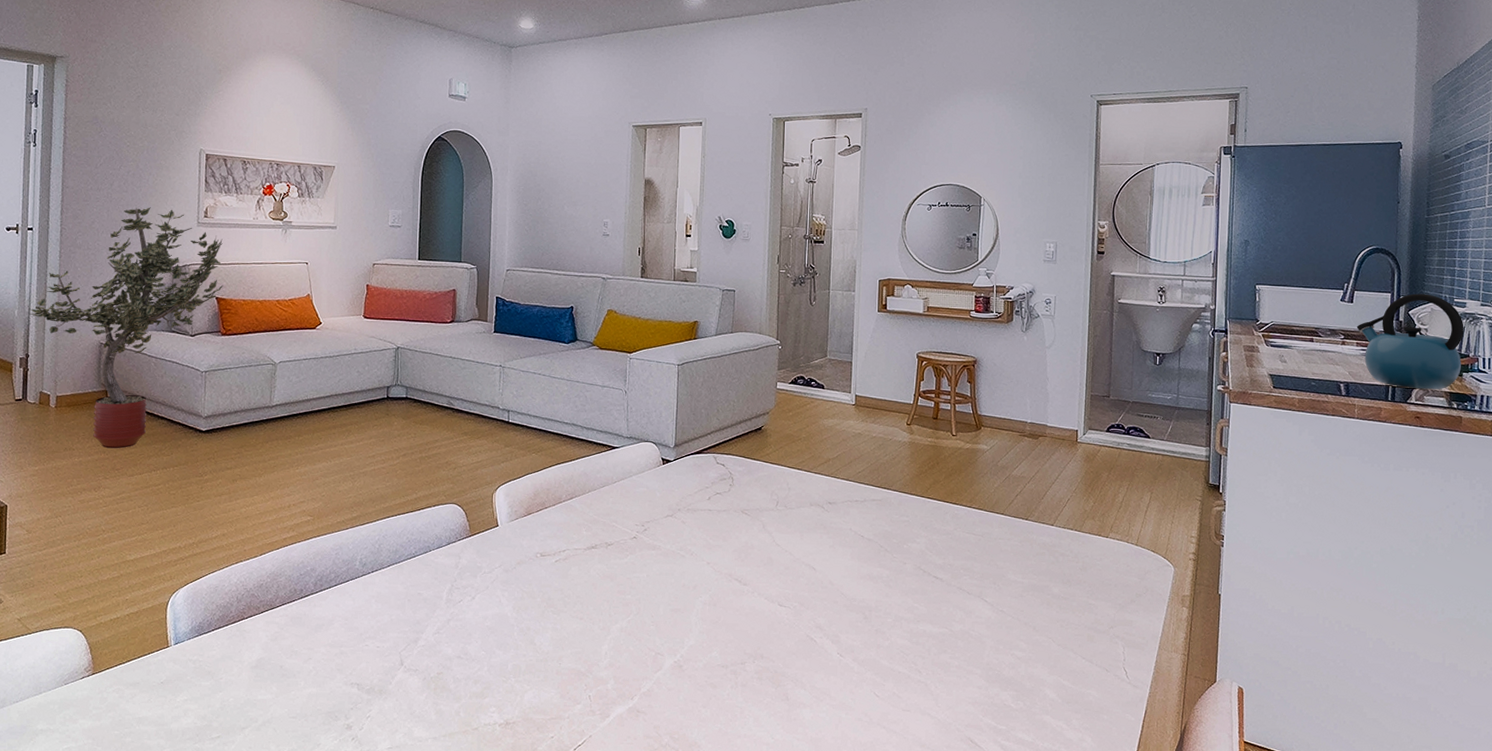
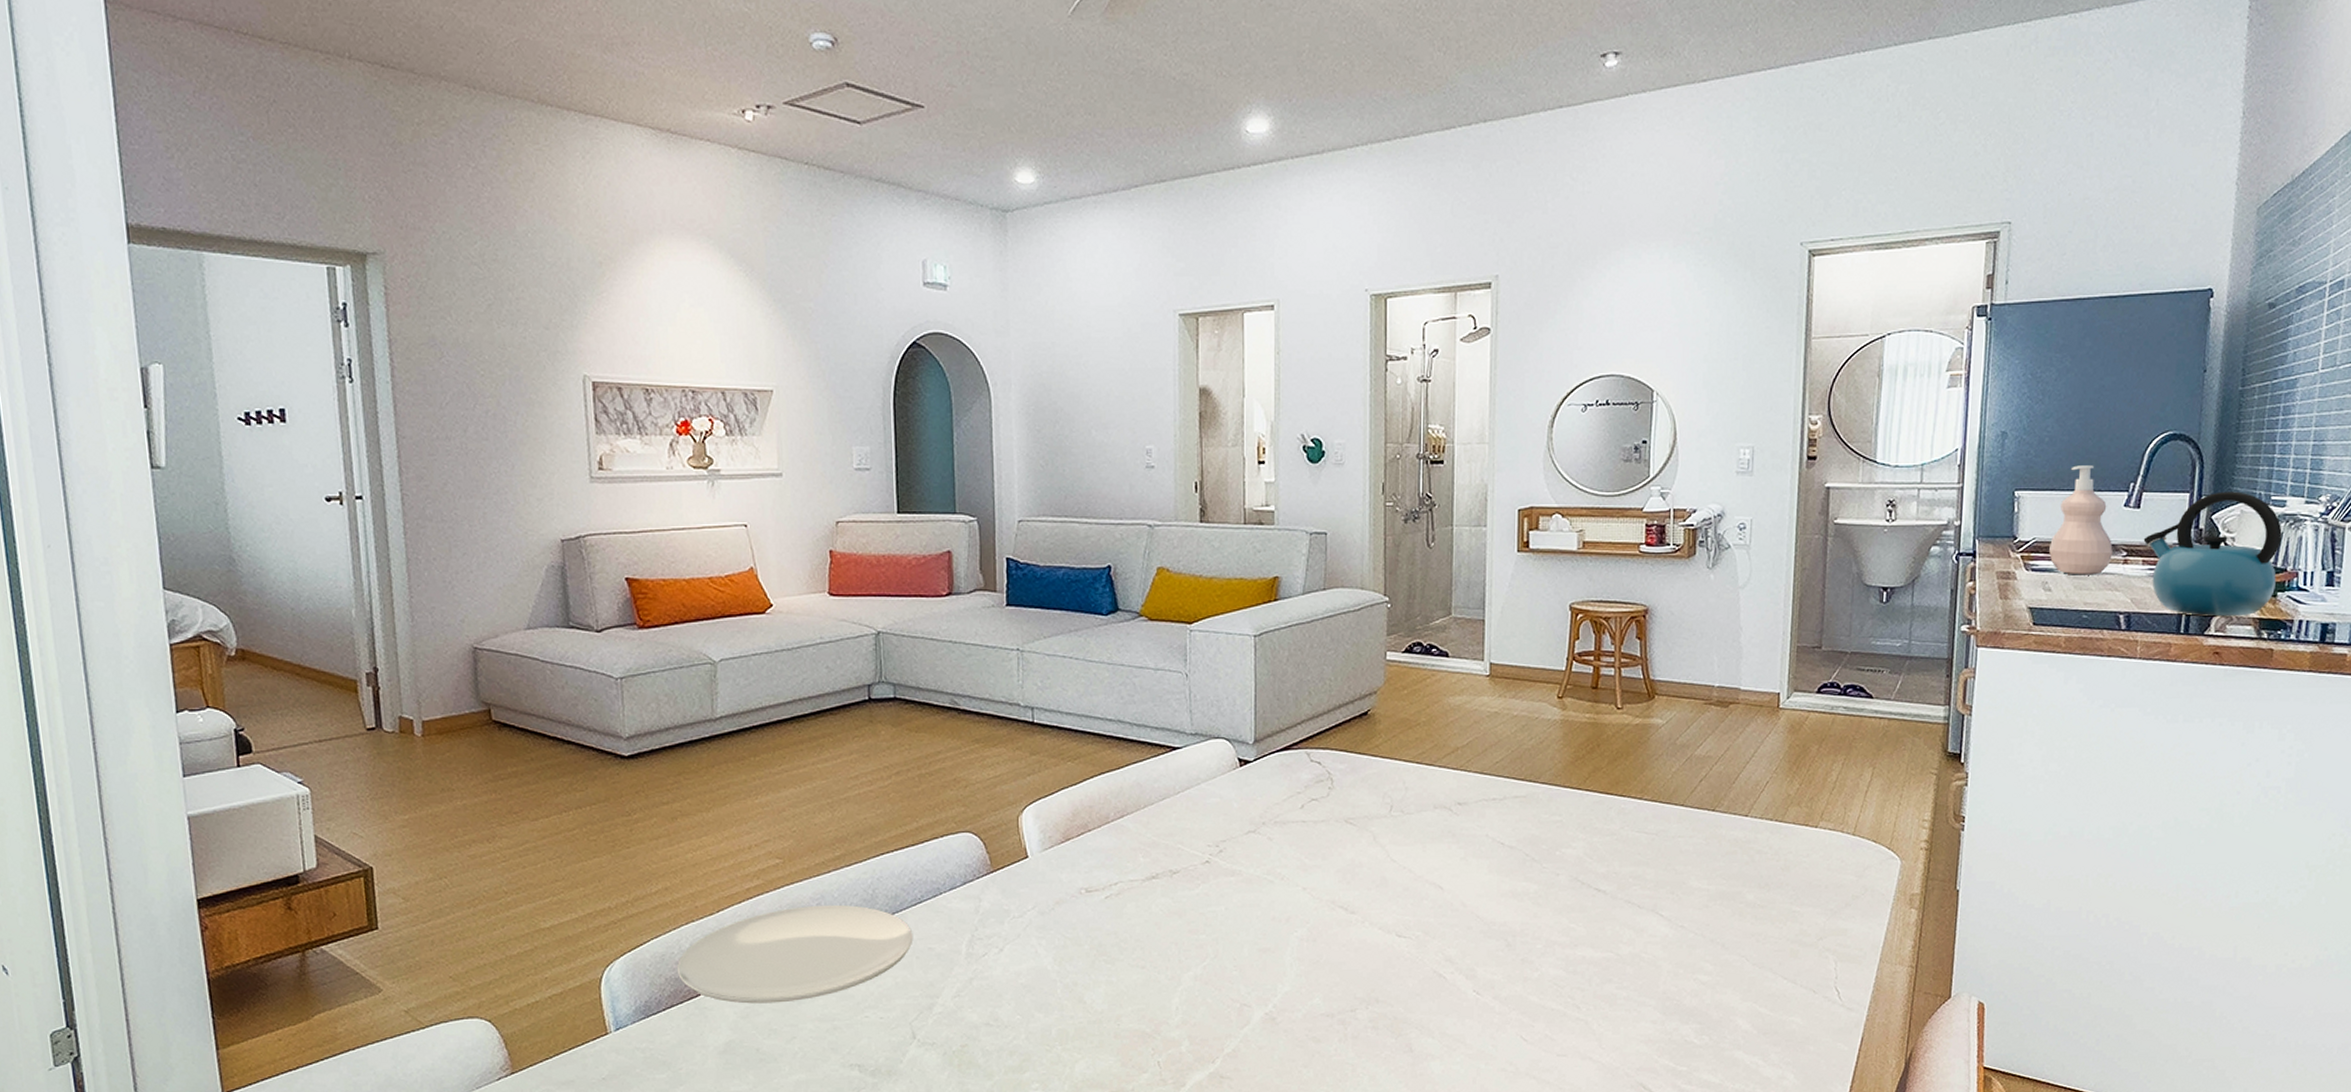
potted tree: present [29,207,223,448] -> none [370,459,634,785]
plate: none [225,554,407,630] -> present [676,904,913,1004]
soap bottle: none [1284,268,1333,352] -> present [2049,465,2113,575]

